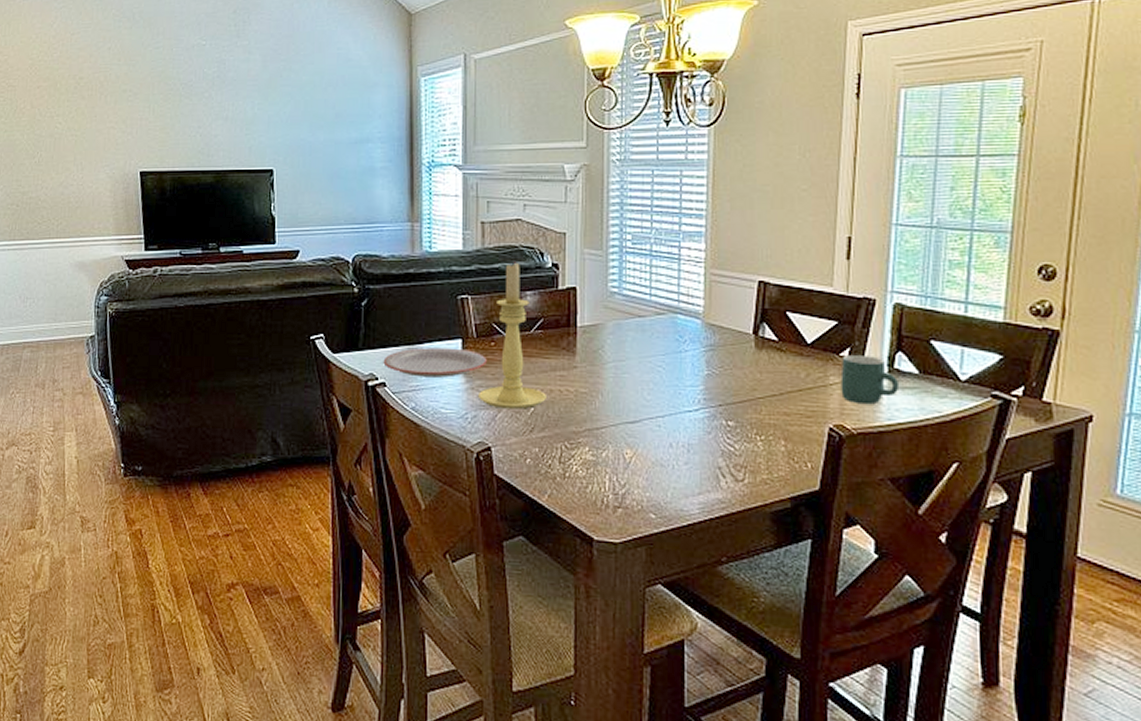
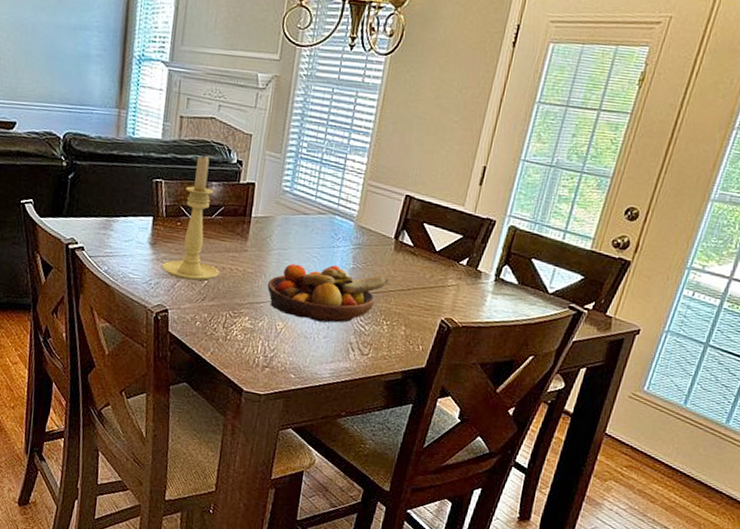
plate: present [383,348,487,378] -> none [83,220,173,248]
fruit bowl: none [606,373,755,445] -> present [267,263,389,323]
mug: present [840,354,900,405] -> none [455,263,502,305]

